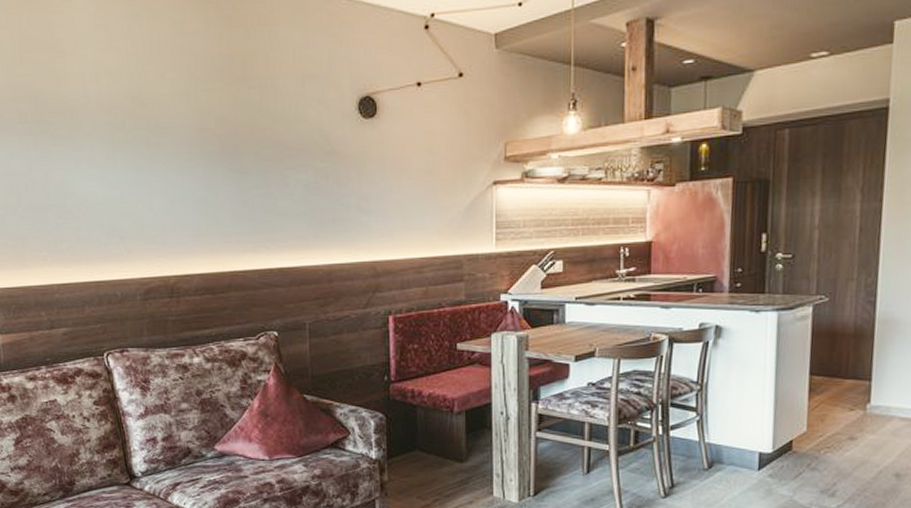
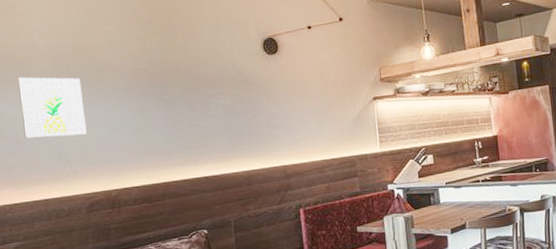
wall art: none [66,132,144,208] -> present [18,77,87,138]

